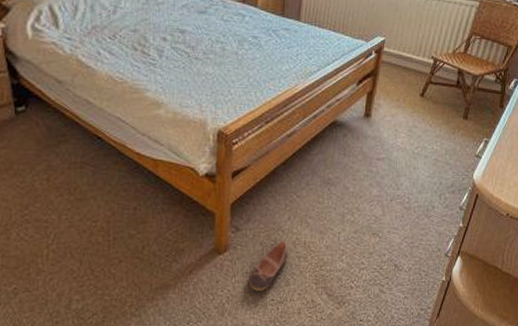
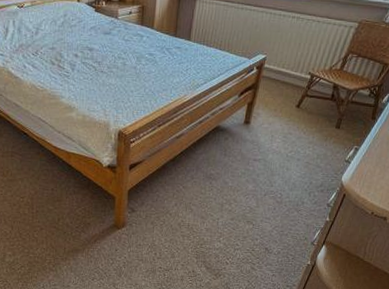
shoe: present [248,241,288,291] -> none [141,222,174,260]

